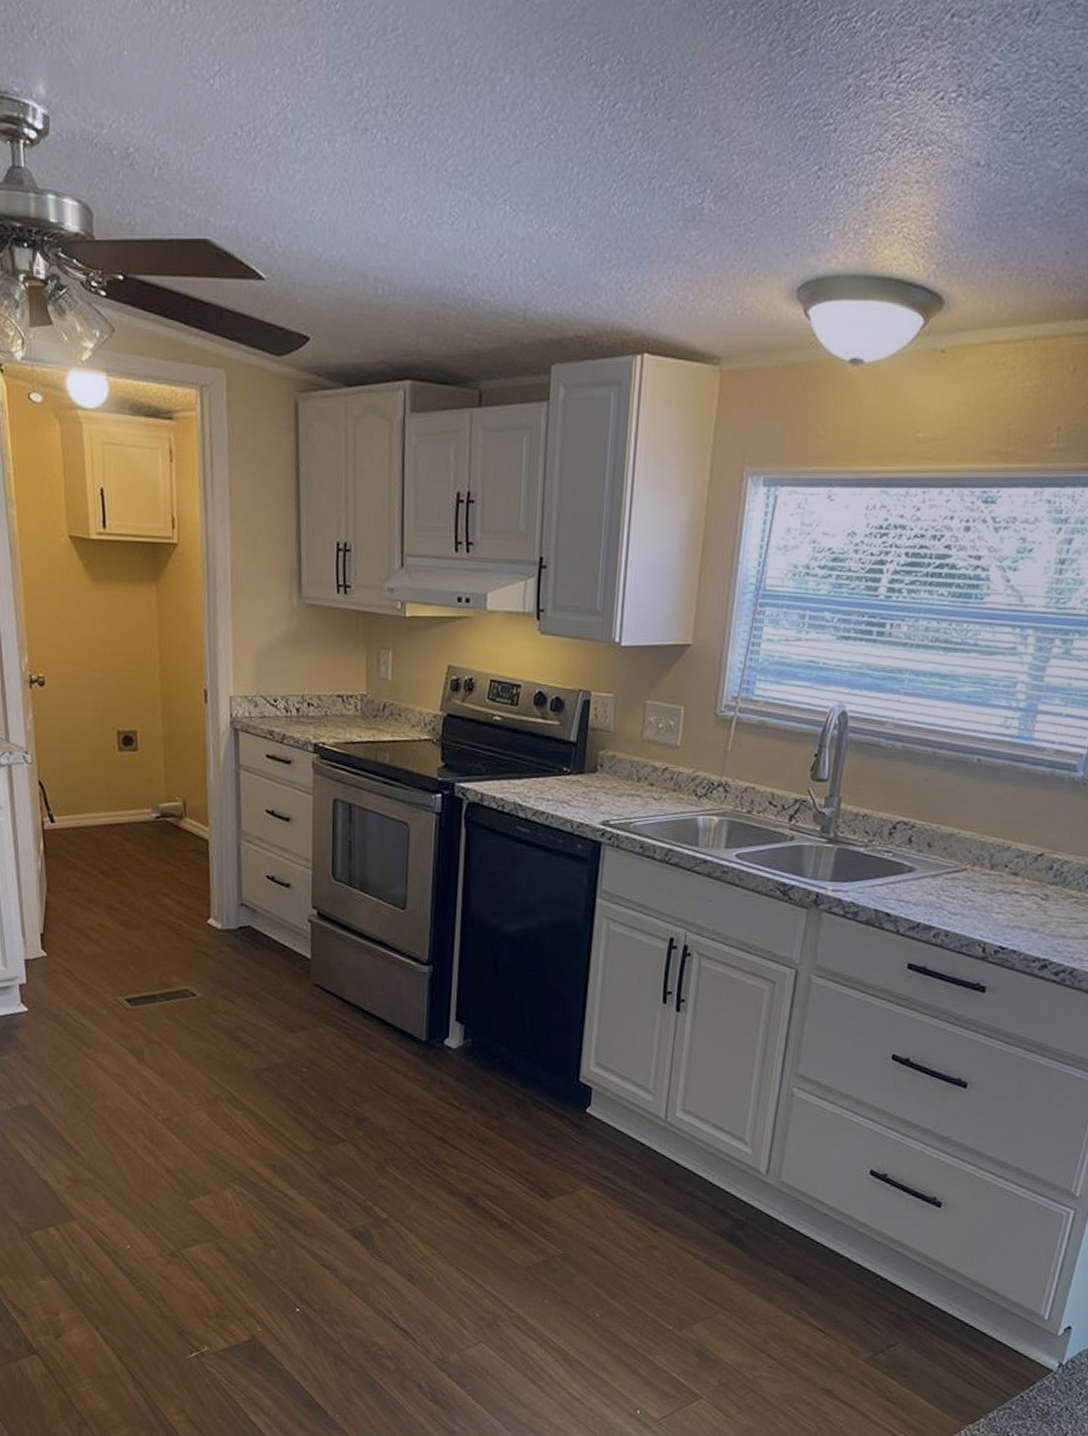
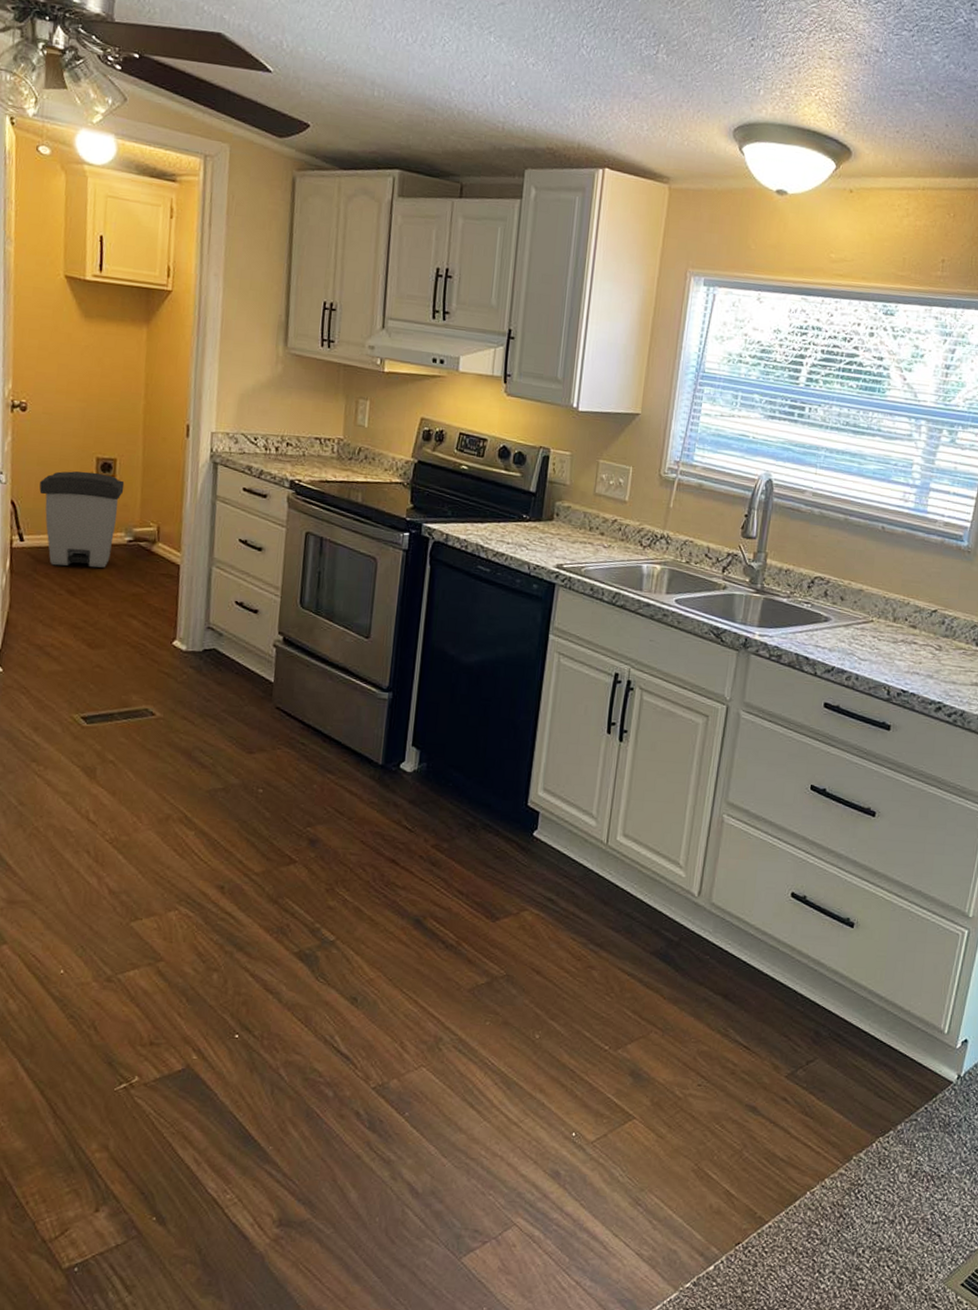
trash can: none [65,746,147,847] -> present [39,471,125,568]

